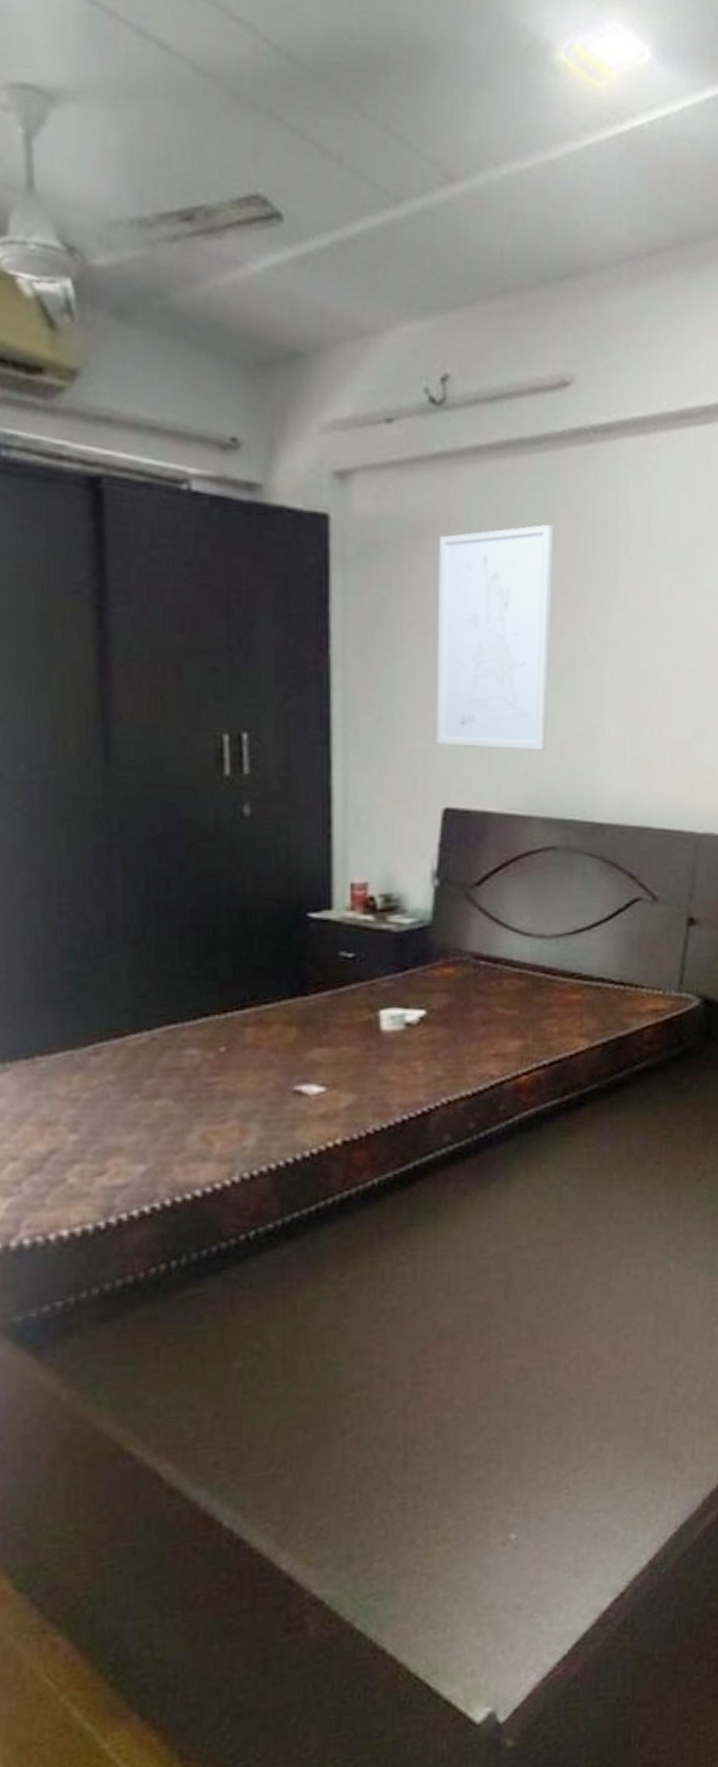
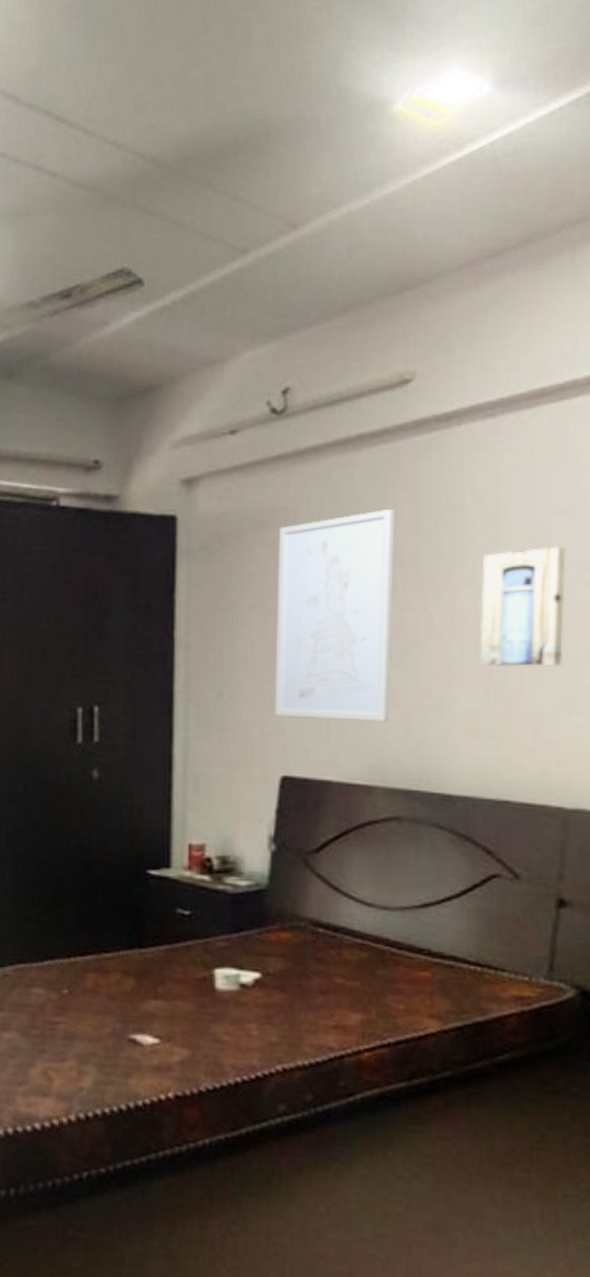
wall art: none [629,575,705,696] -> present [480,546,566,667]

